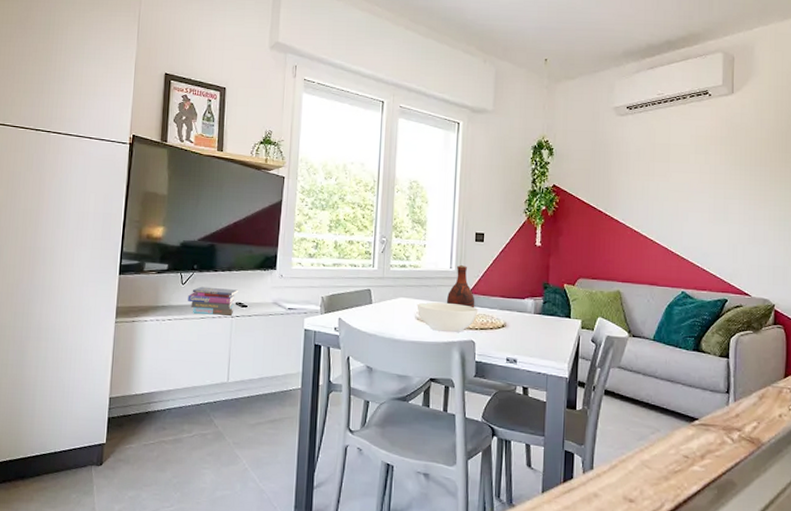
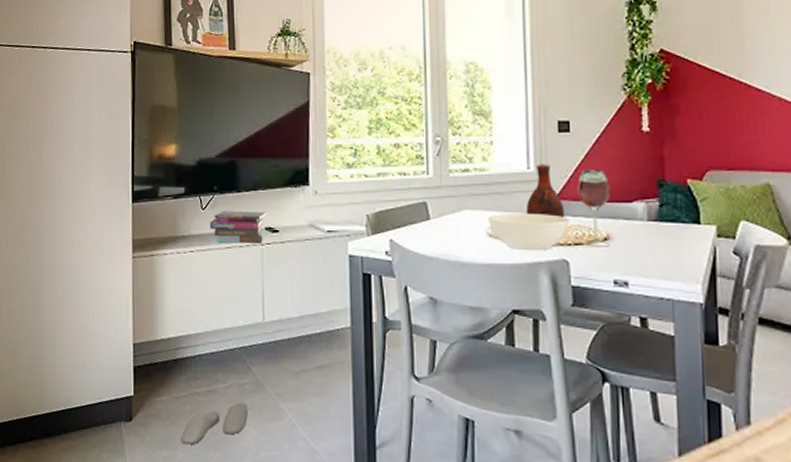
slippers: none [145,450,208,486] -> present [180,402,248,445]
wineglass: none [485,272,509,332] -> present [577,169,610,247]

